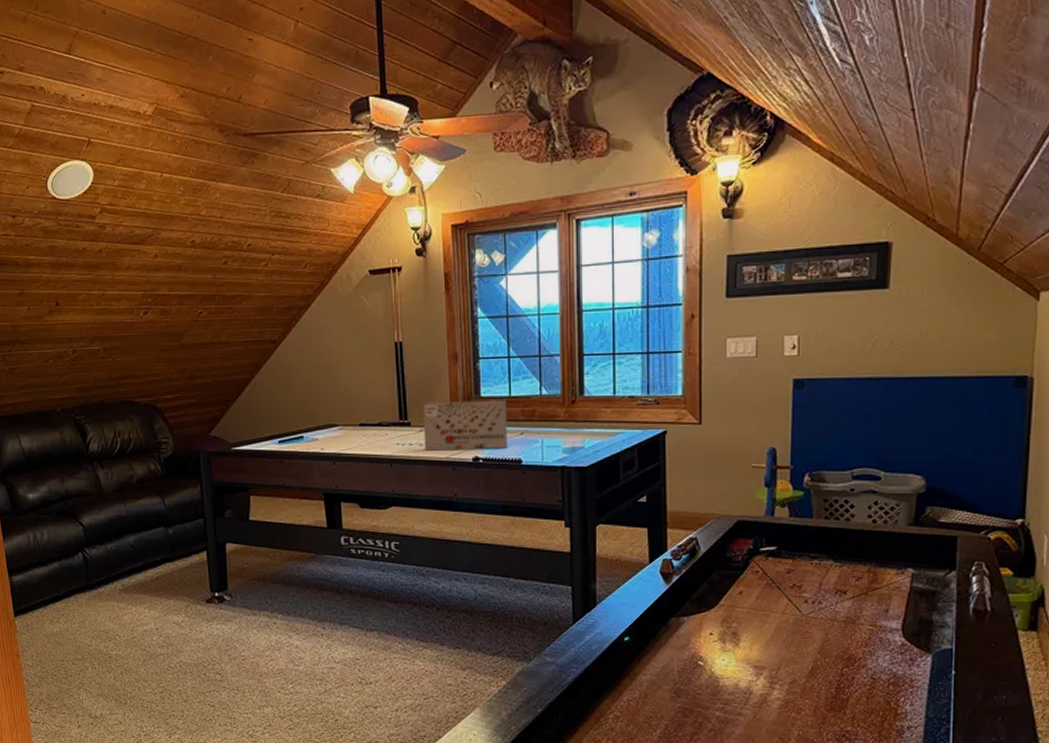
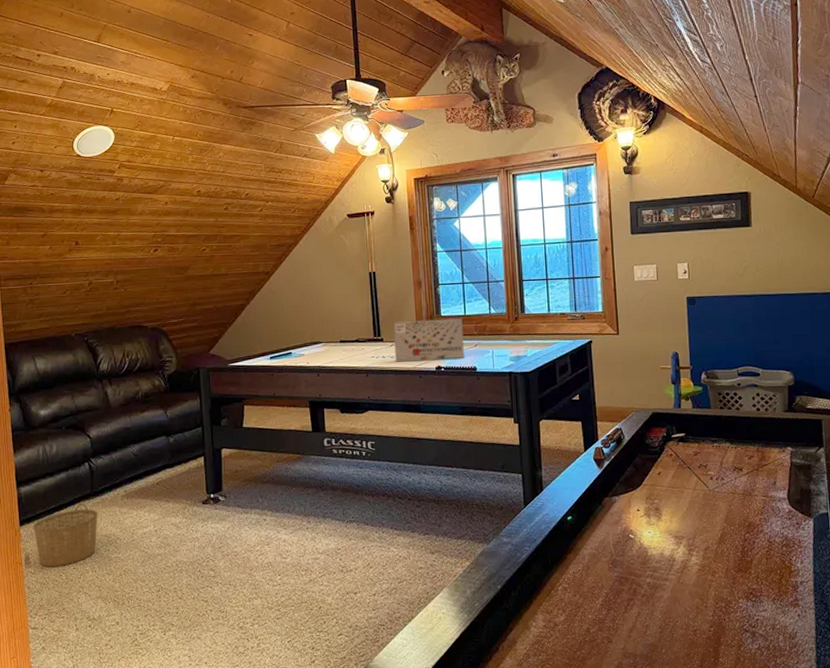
basket: none [28,596,96,662] -> present [33,503,98,568]

